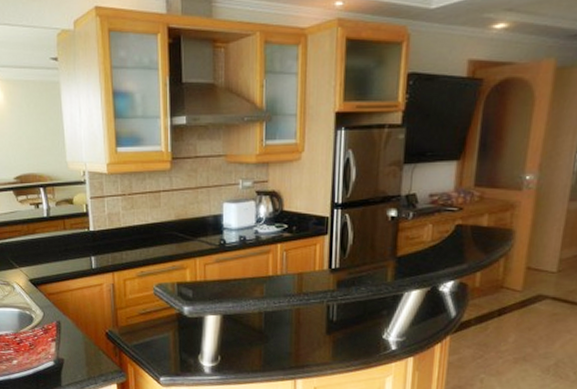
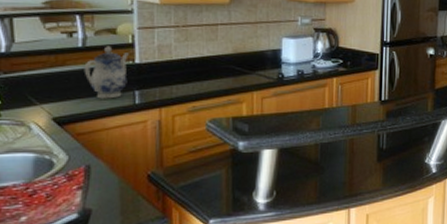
teapot: none [49,215,85,264] -> present [84,46,129,99]

